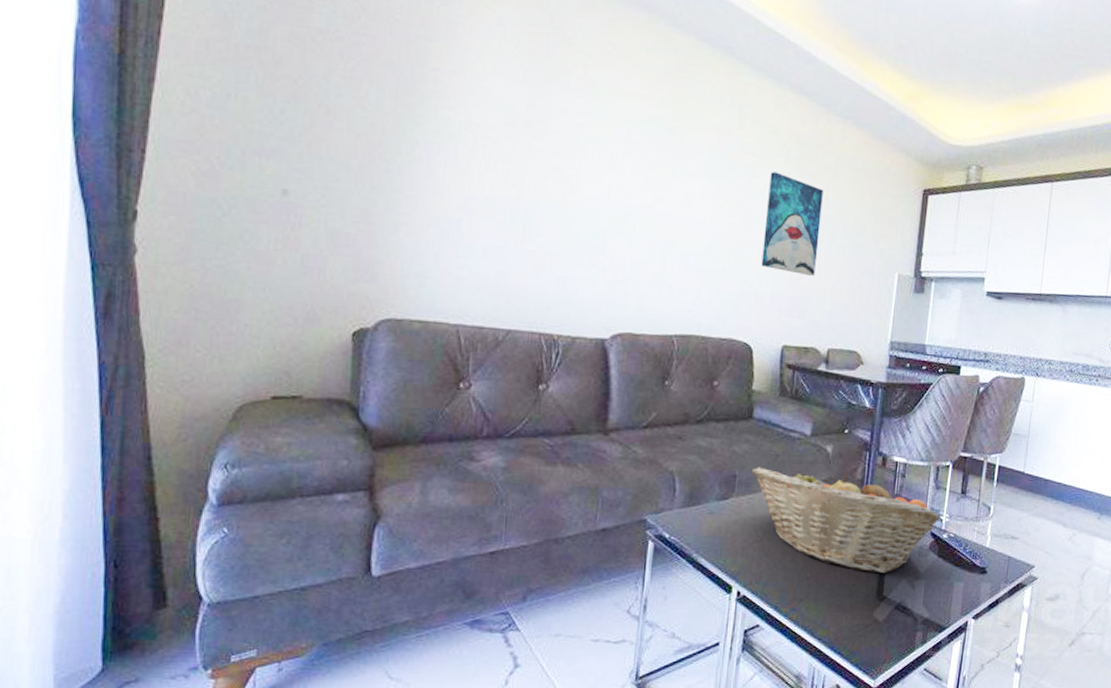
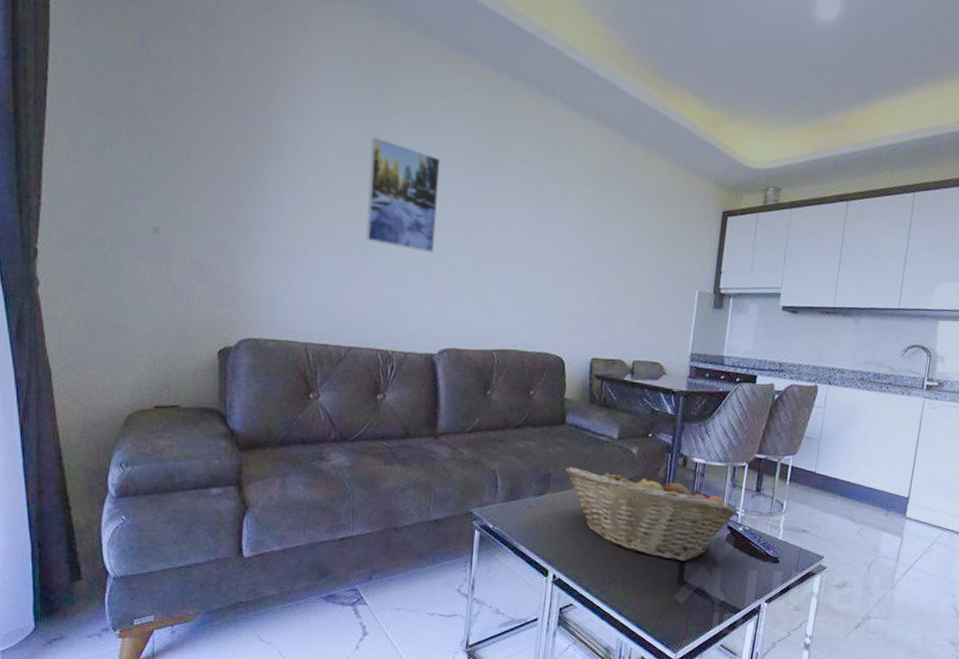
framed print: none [530,97,618,227] -> present [365,136,440,253]
wall art: present [761,172,824,277] -> none [572,199,629,295]

